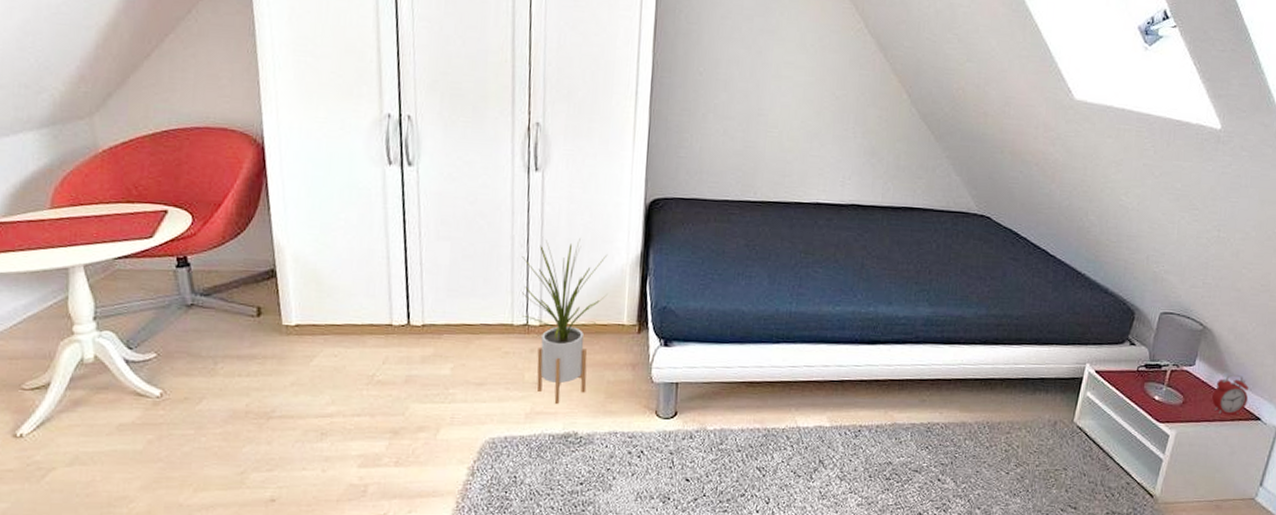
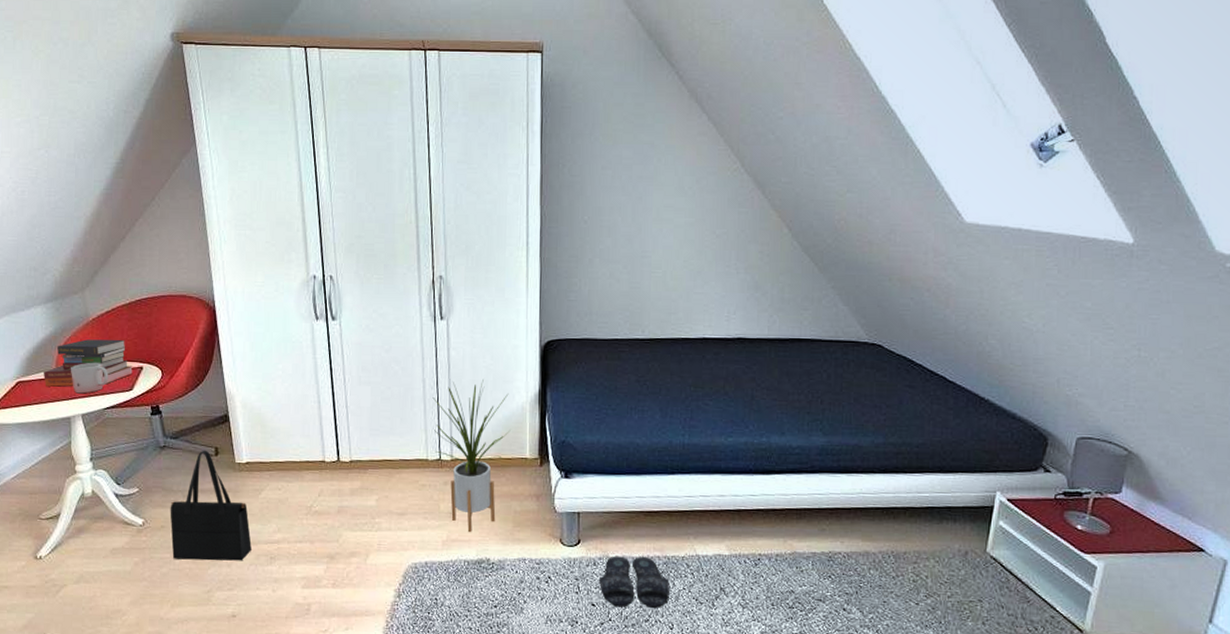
books: none [33,174,155,231] -> present [44,339,133,387]
mug: none [70,202,122,240] -> present [70,362,109,394]
tote bag: none [196,309,299,438] -> present [170,450,252,561]
slippers: none [694,428,768,482] -> present [598,556,670,608]
alarm clock: present [1212,374,1249,415] -> none [1144,502,1188,546]

